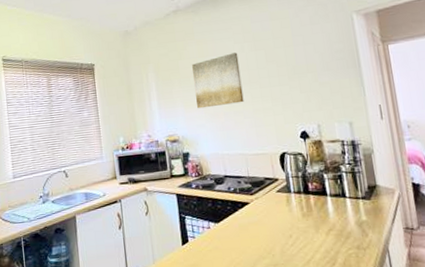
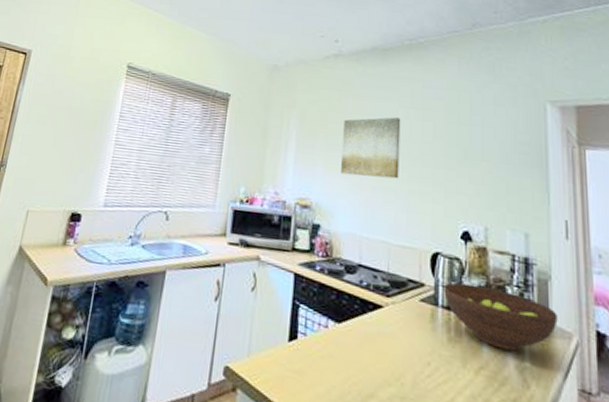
fruit bowl: none [293,169,383,213] -> present [444,282,558,352]

